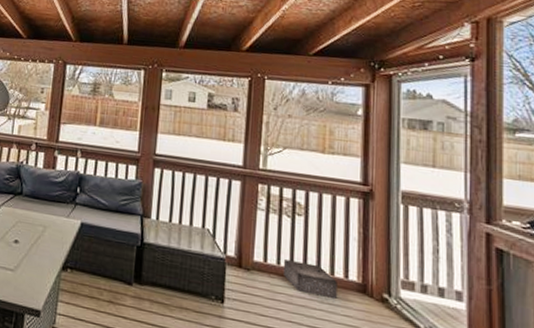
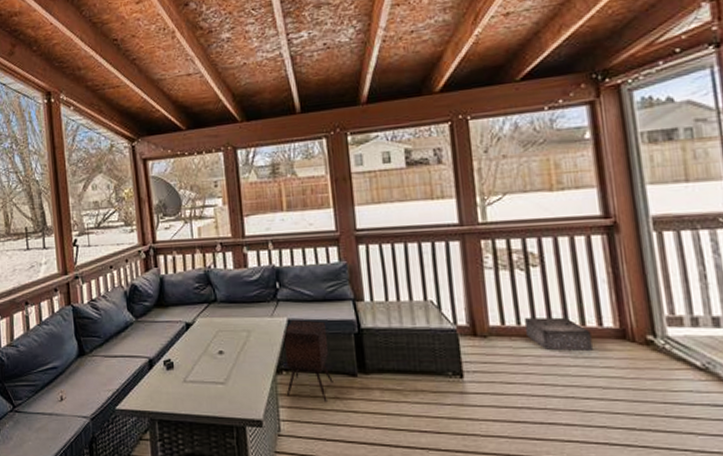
side table: none [67,224,113,304] -> present [283,320,333,402]

